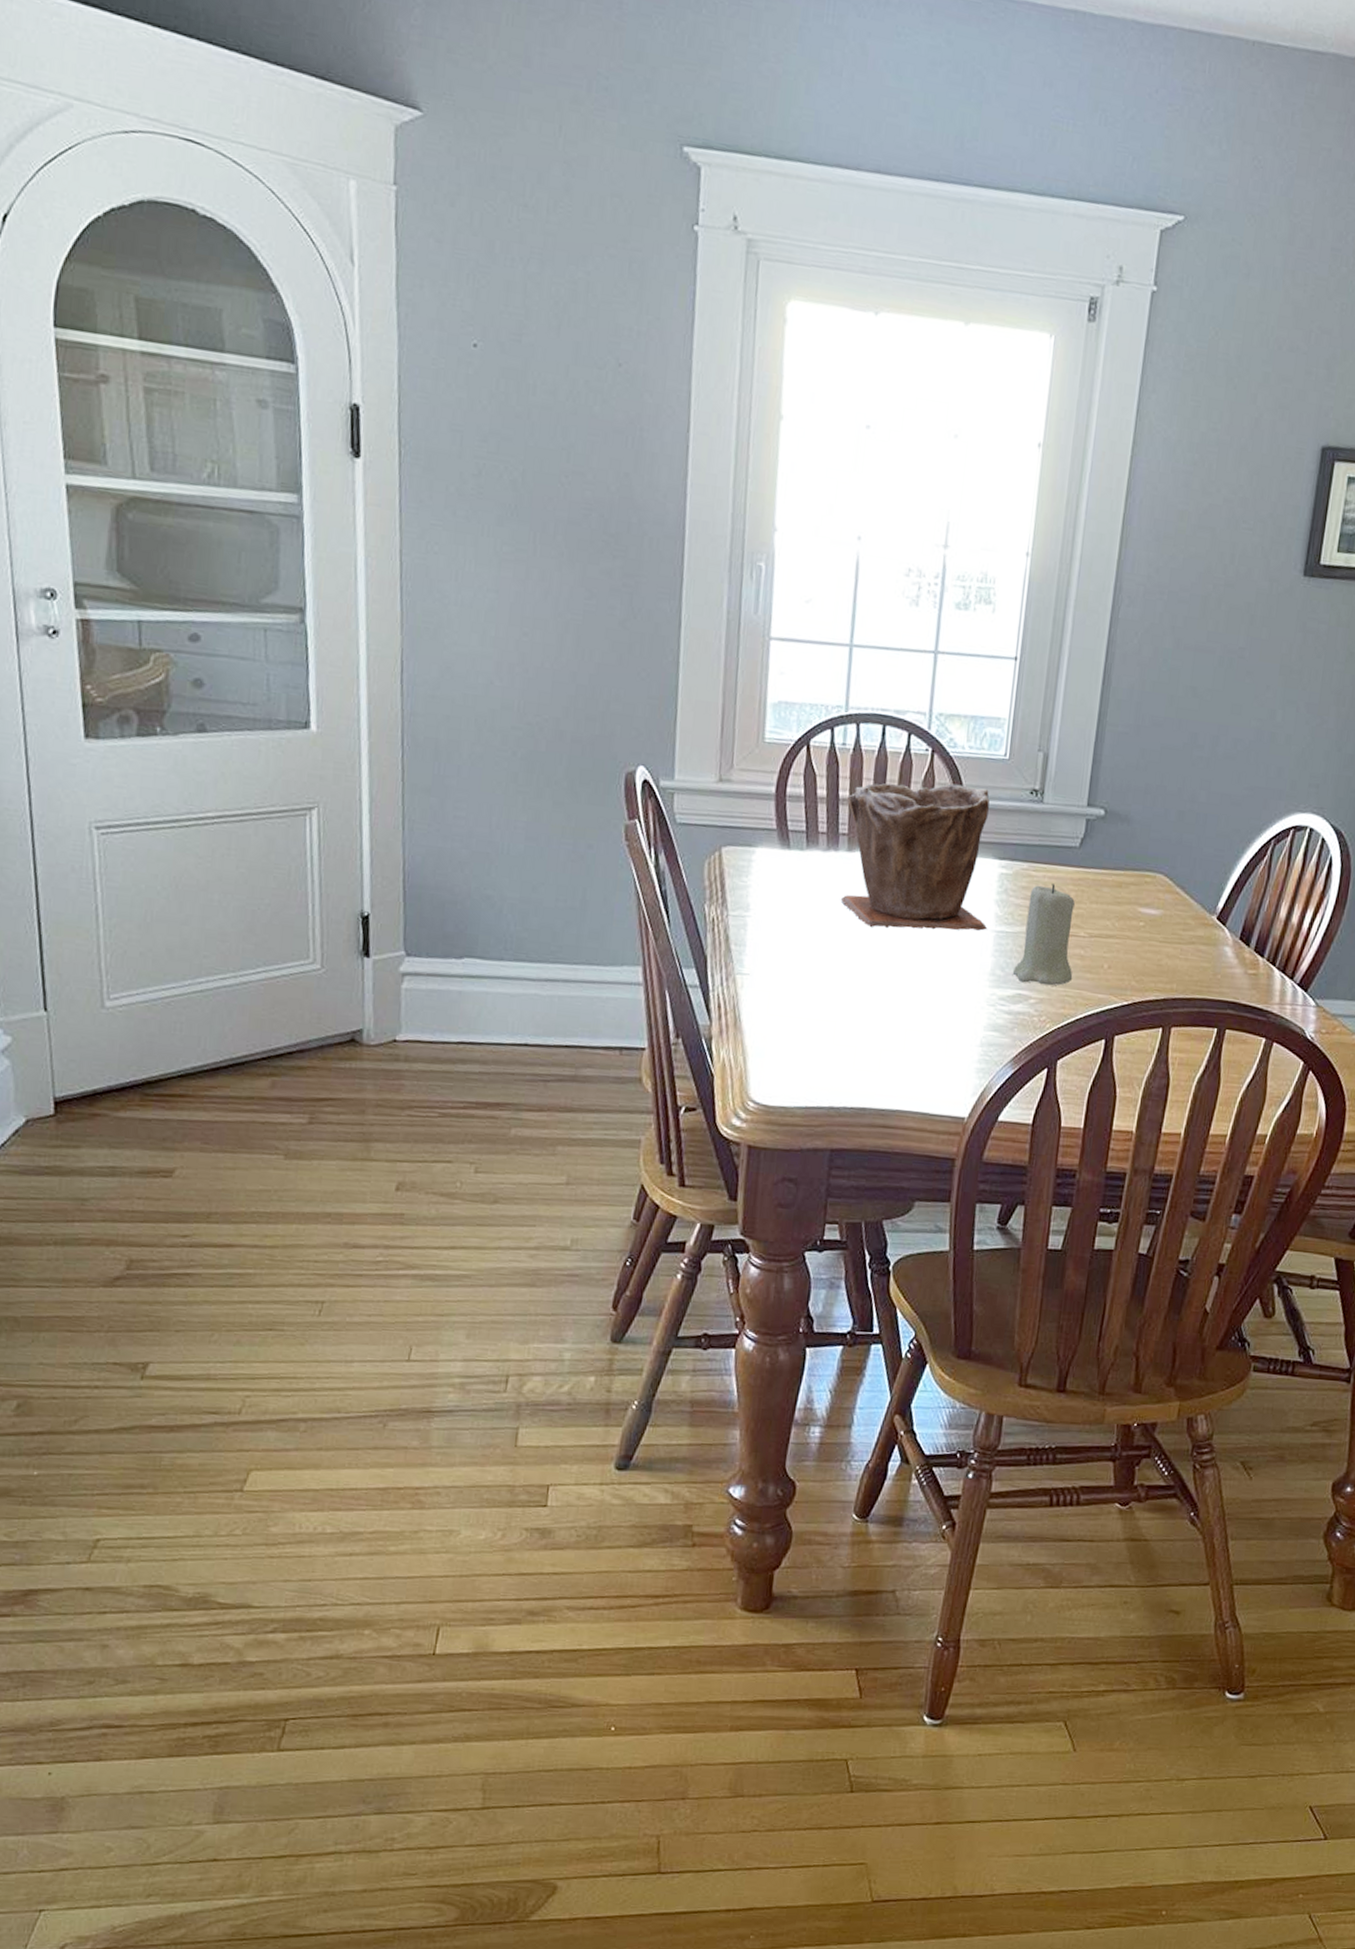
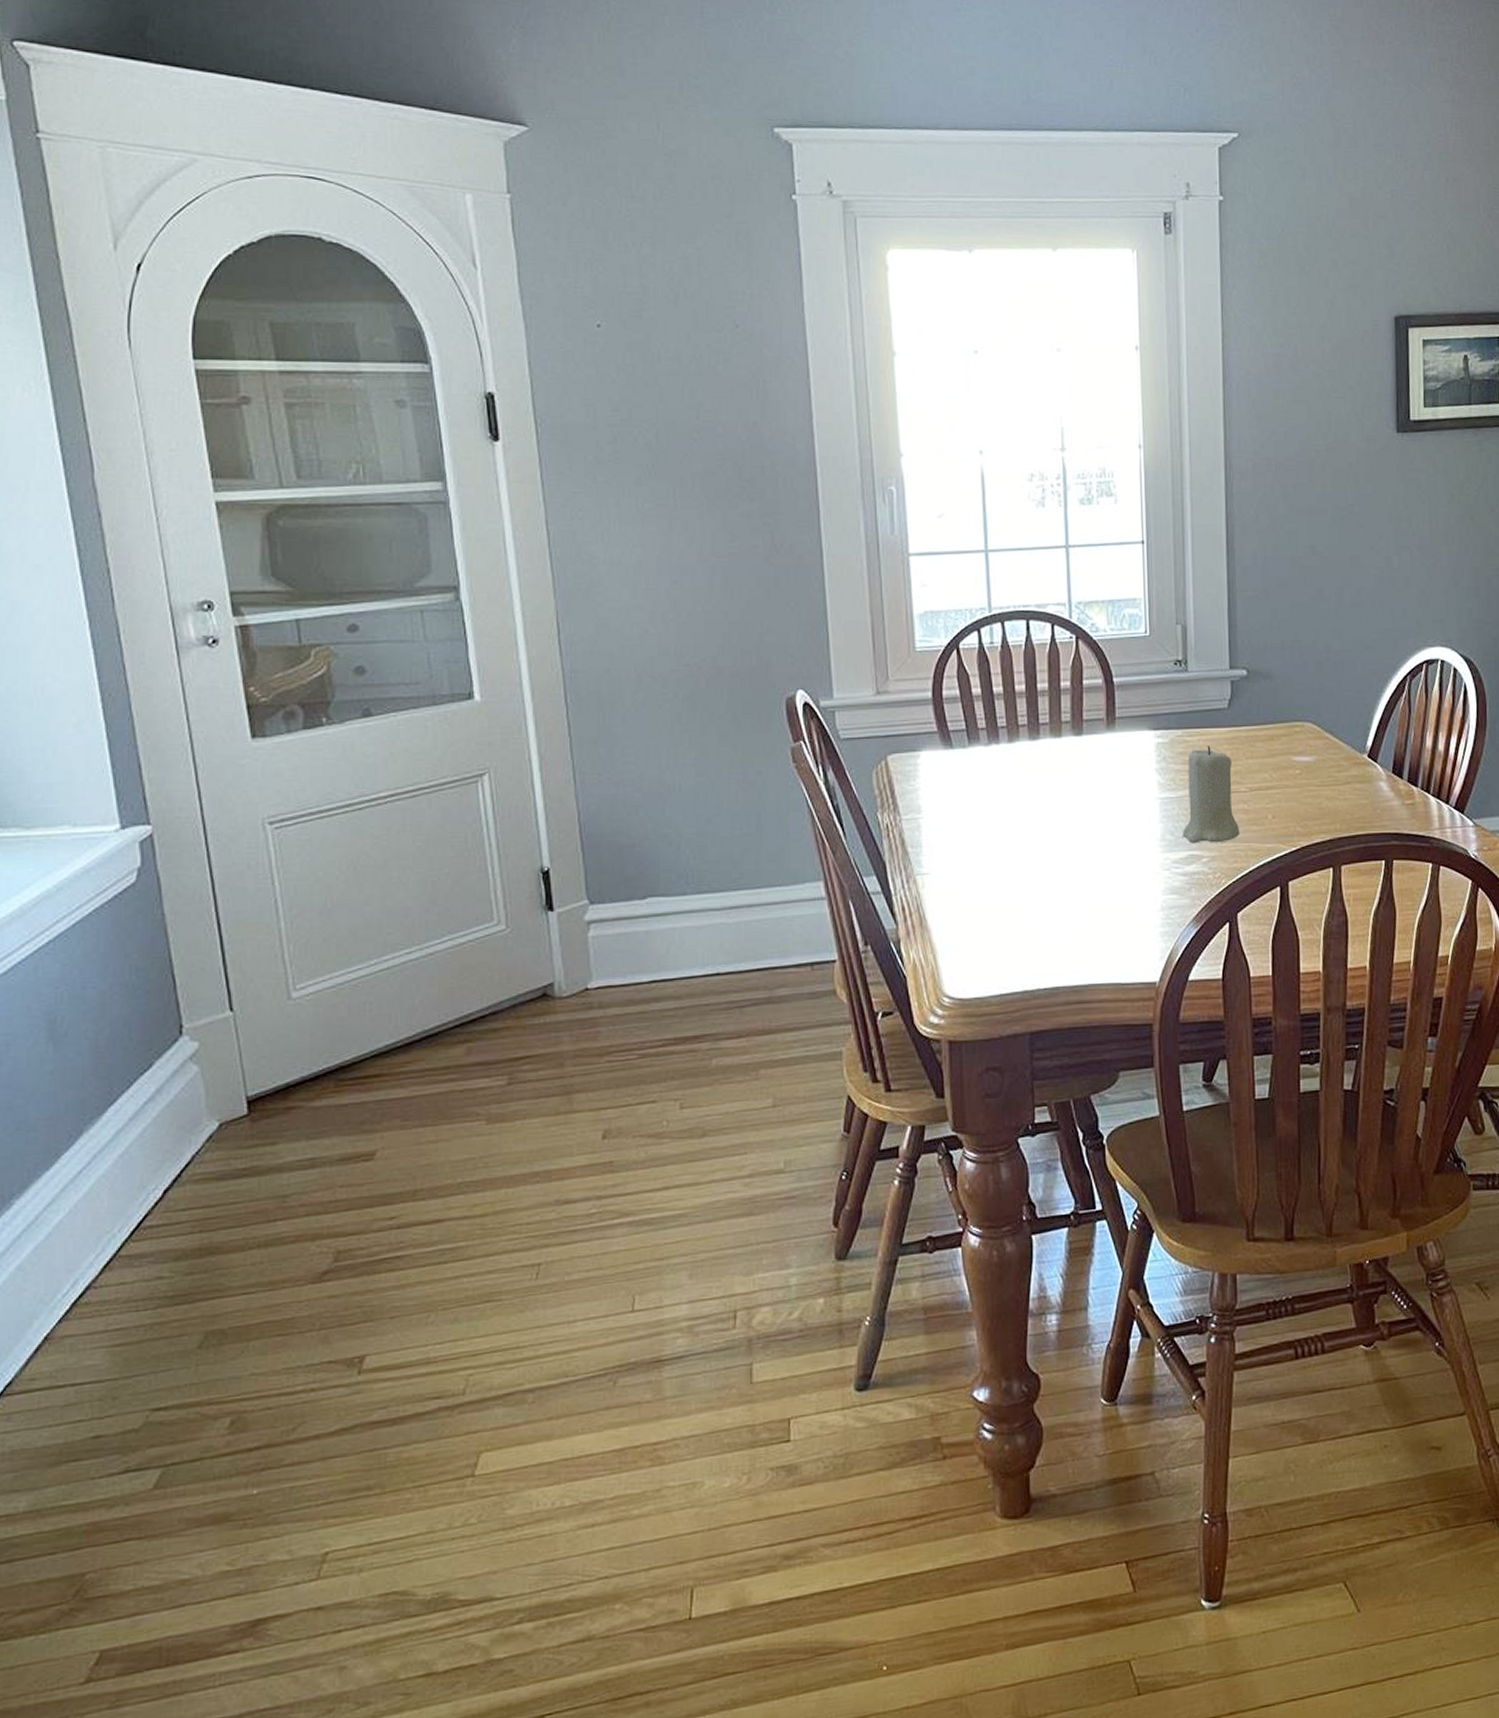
plant pot: present [840,783,990,931] -> none [1001,665,1153,811]

